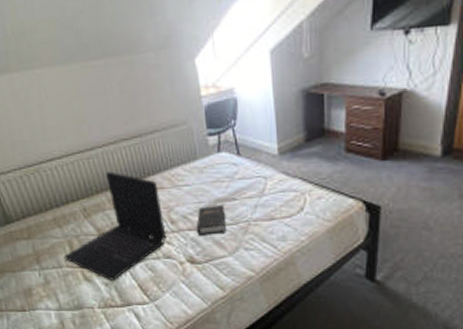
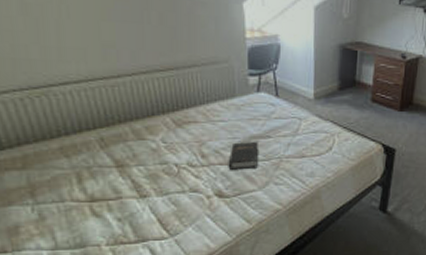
laptop: present [64,171,166,281] -> none [69,101,195,215]

